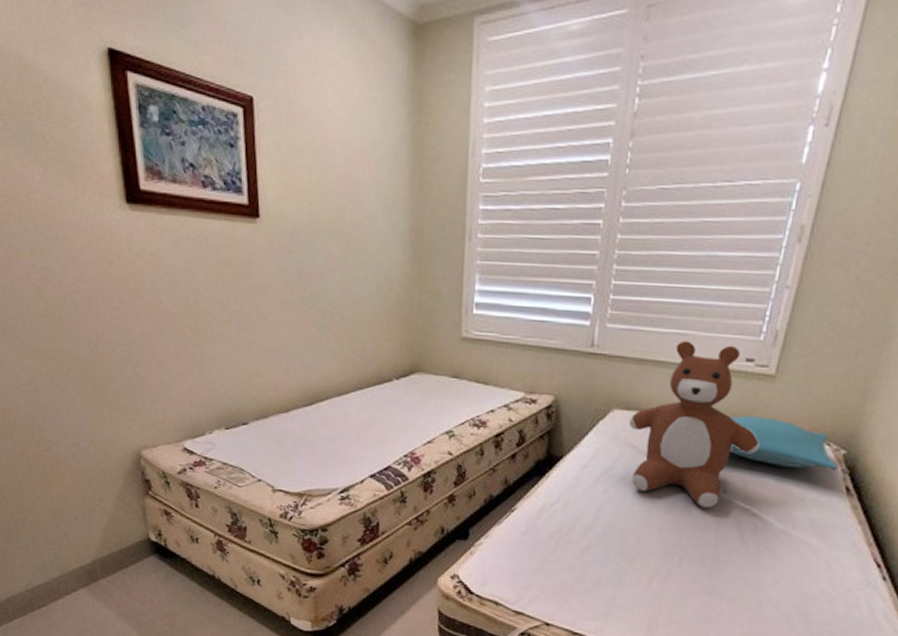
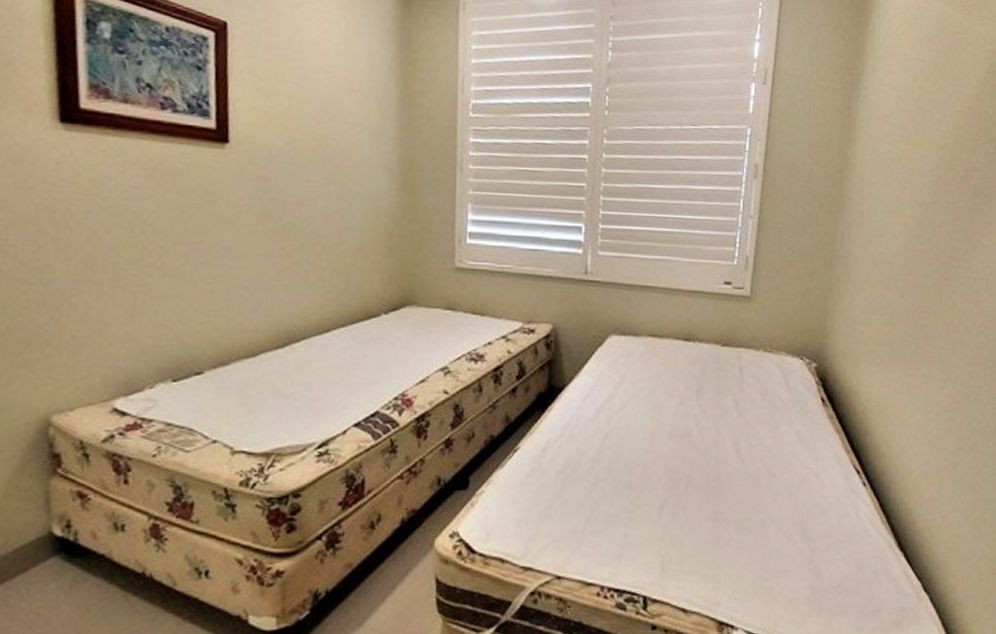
teddy bear: present [629,340,760,508] -> none [626,266,745,430]
pillow: present [729,416,838,471] -> none [716,336,812,383]

